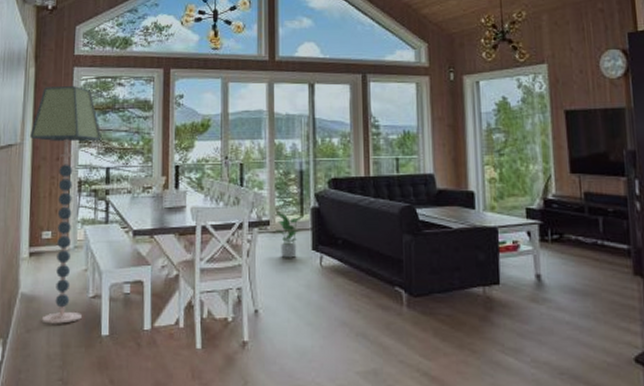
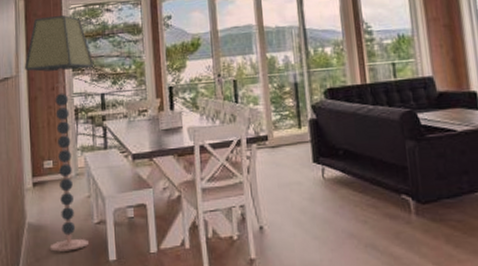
potted plant: present [275,211,305,258] -> none [274,126,303,172]

